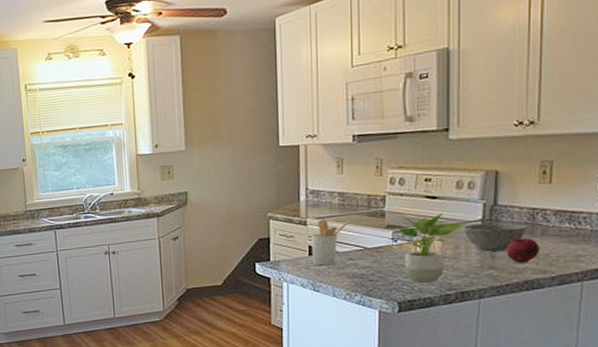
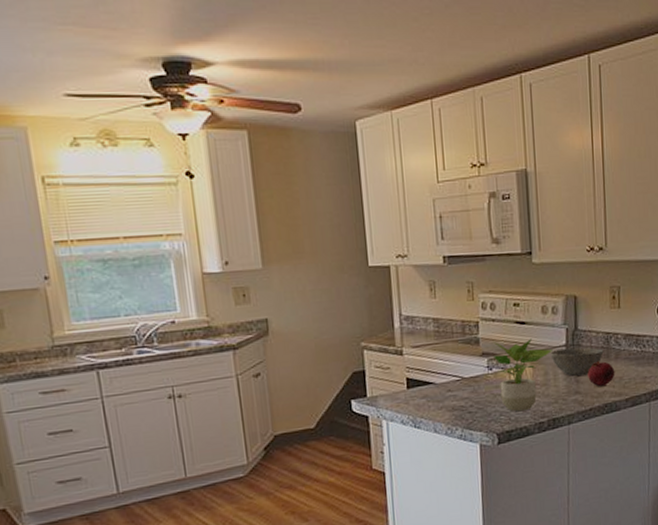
utensil holder: present [311,219,348,266] -> none [408,347,445,400]

